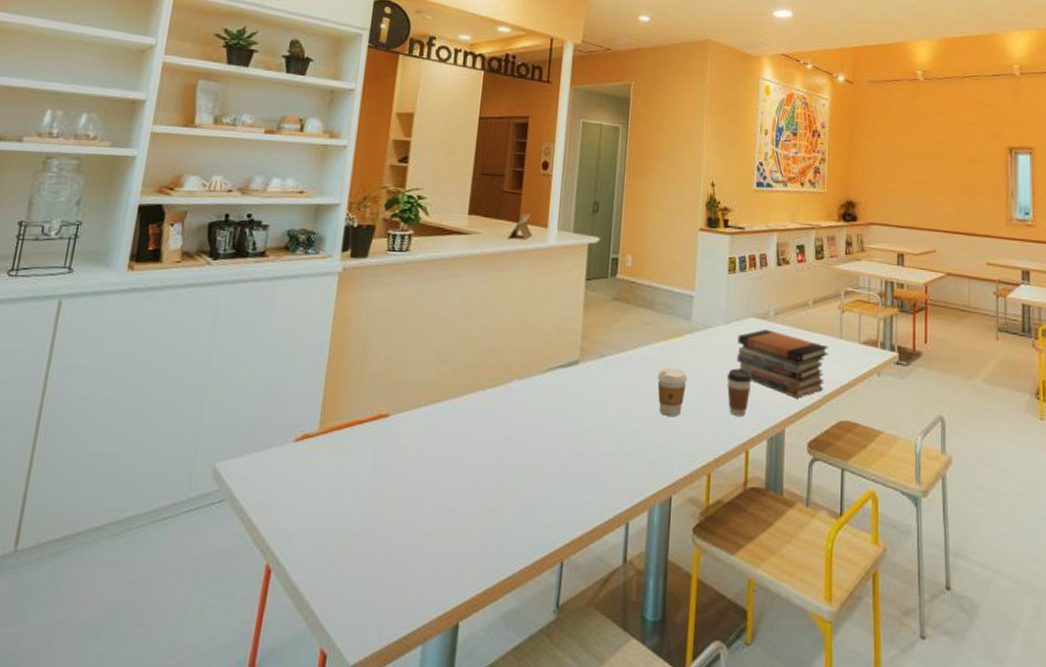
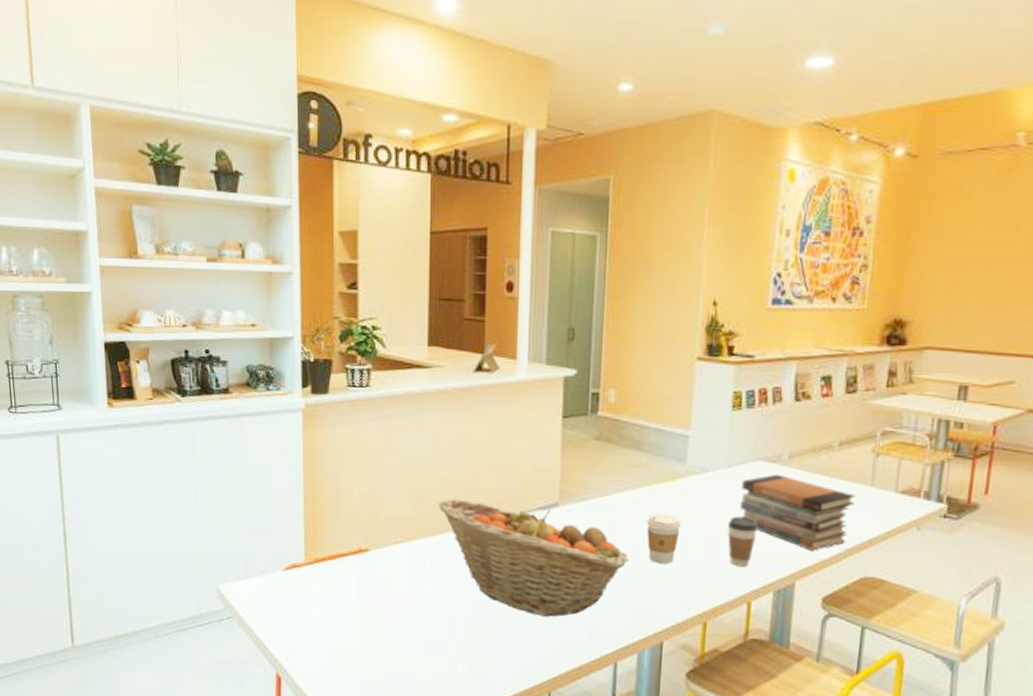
fruit basket: none [465,359,642,477] -> present [439,499,629,617]

